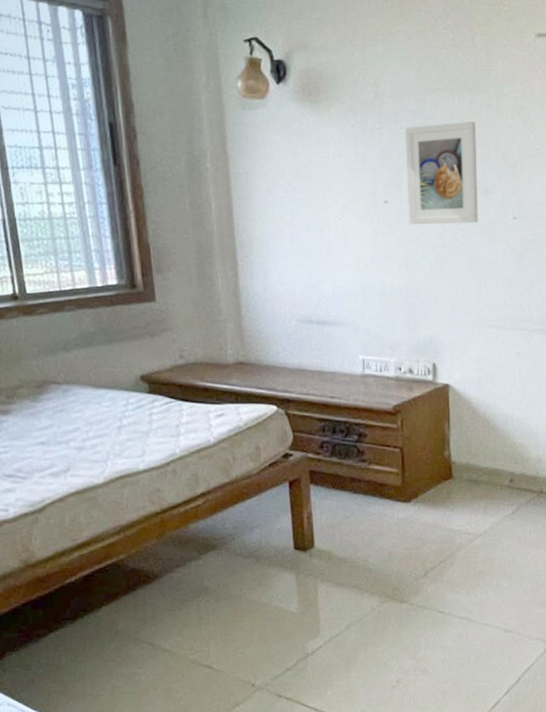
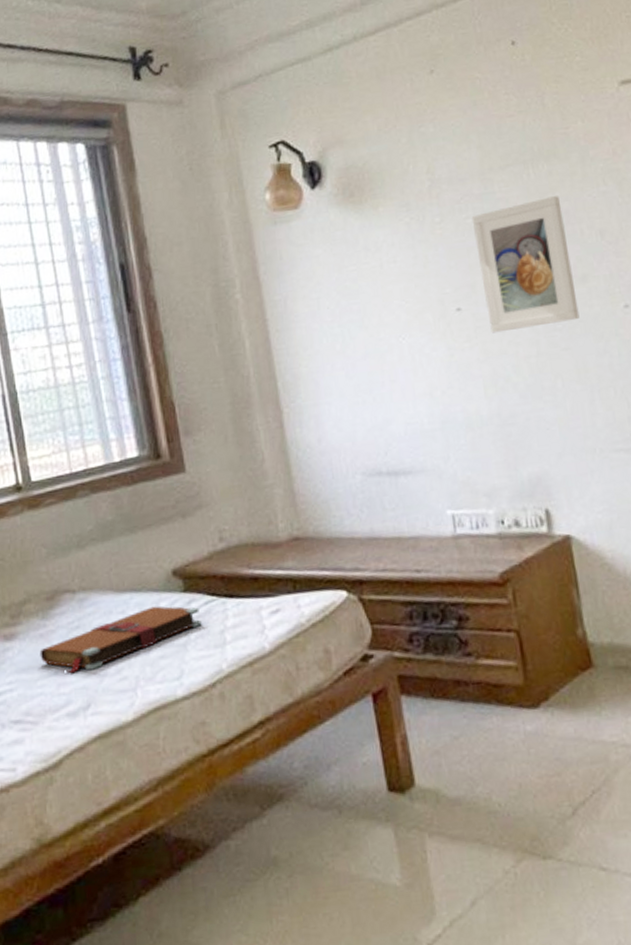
book: none [30,401,162,445] -> present [39,606,202,674]

